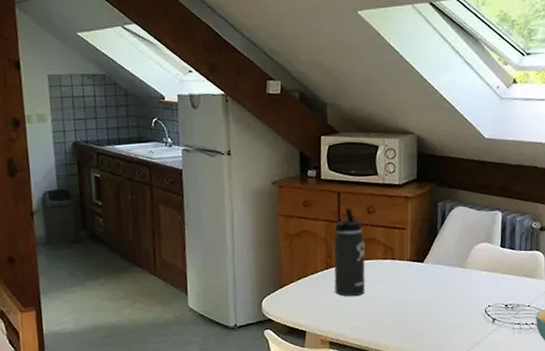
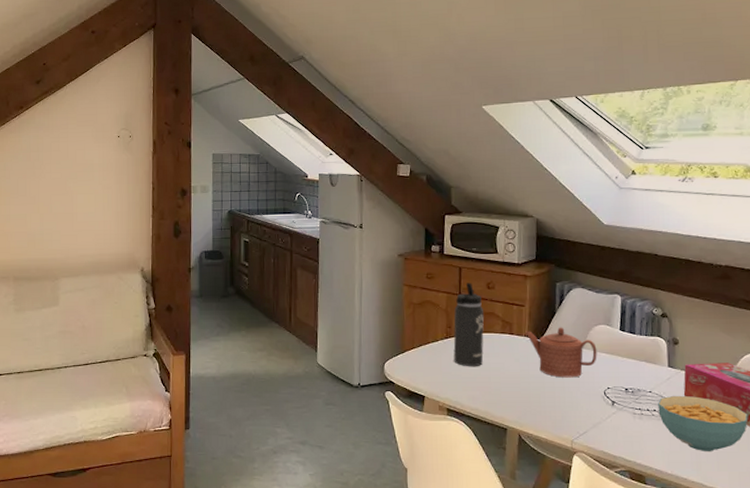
teapot: none [407,248,479,300] -> present [525,327,597,378]

